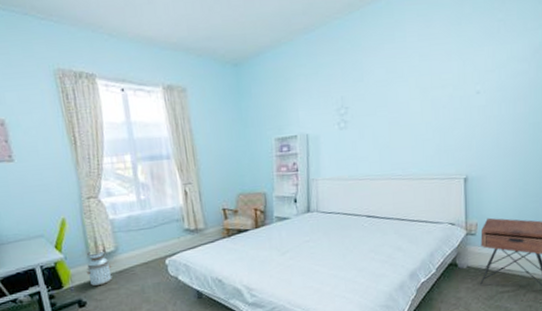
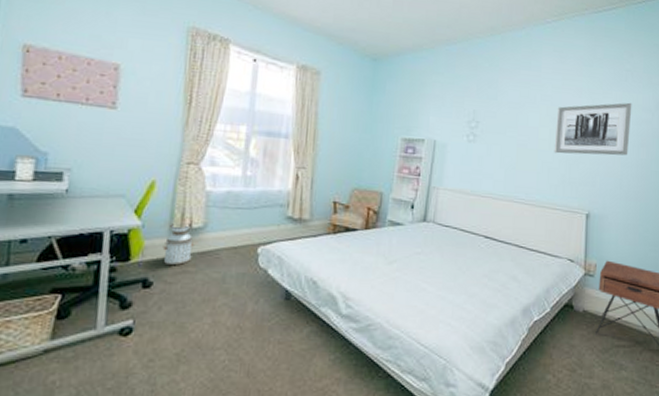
wall art: none [426,55,506,125] -> present [554,102,632,156]

